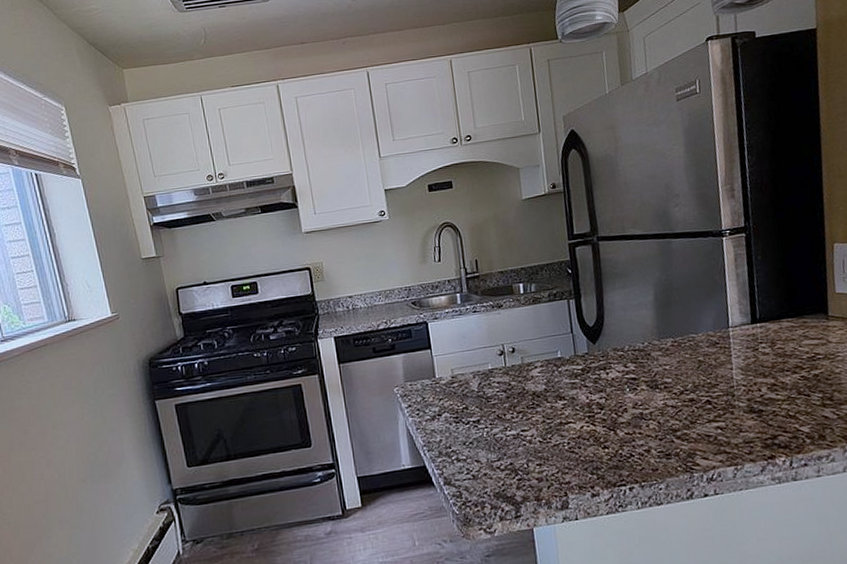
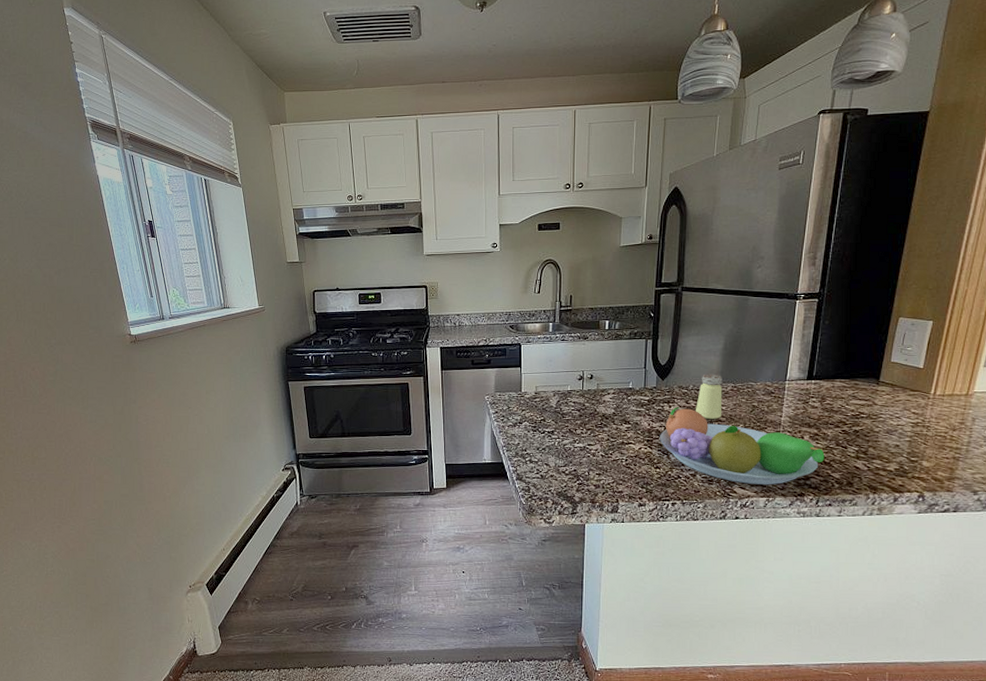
fruit bowl: none [602,373,789,453] -> present [660,407,825,485]
saltshaker: none [636,329,667,383] -> present [696,374,723,420]

